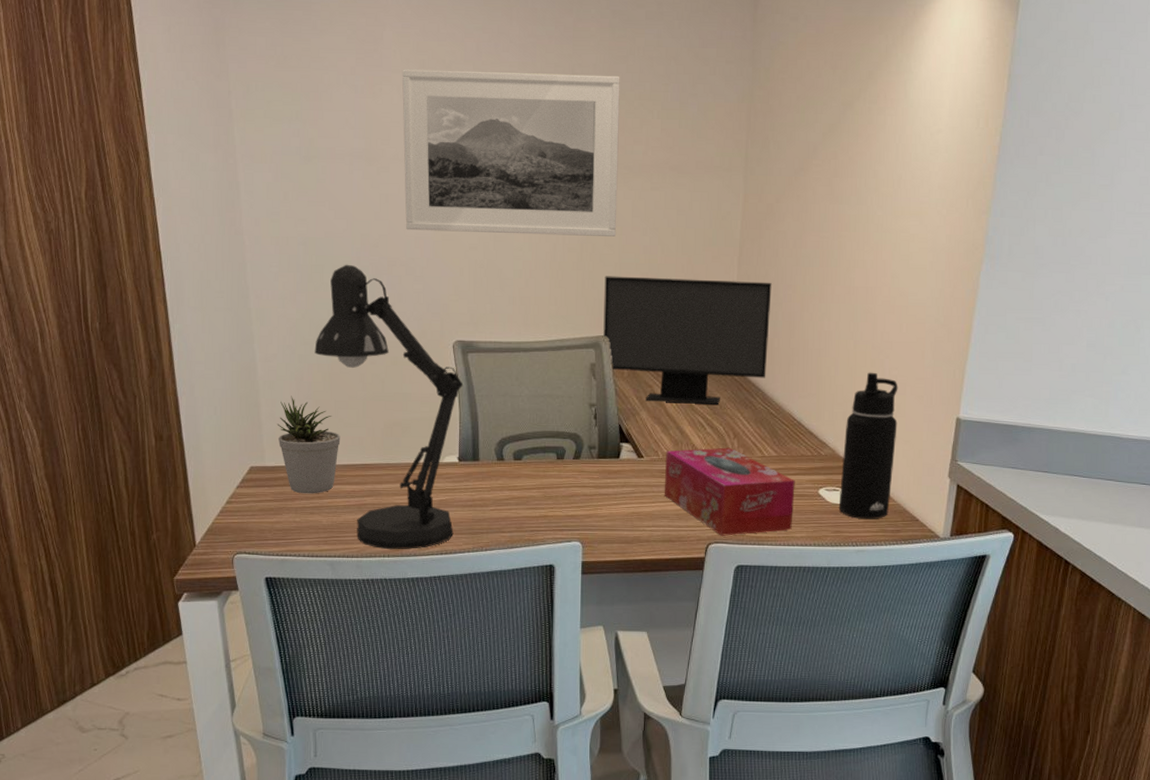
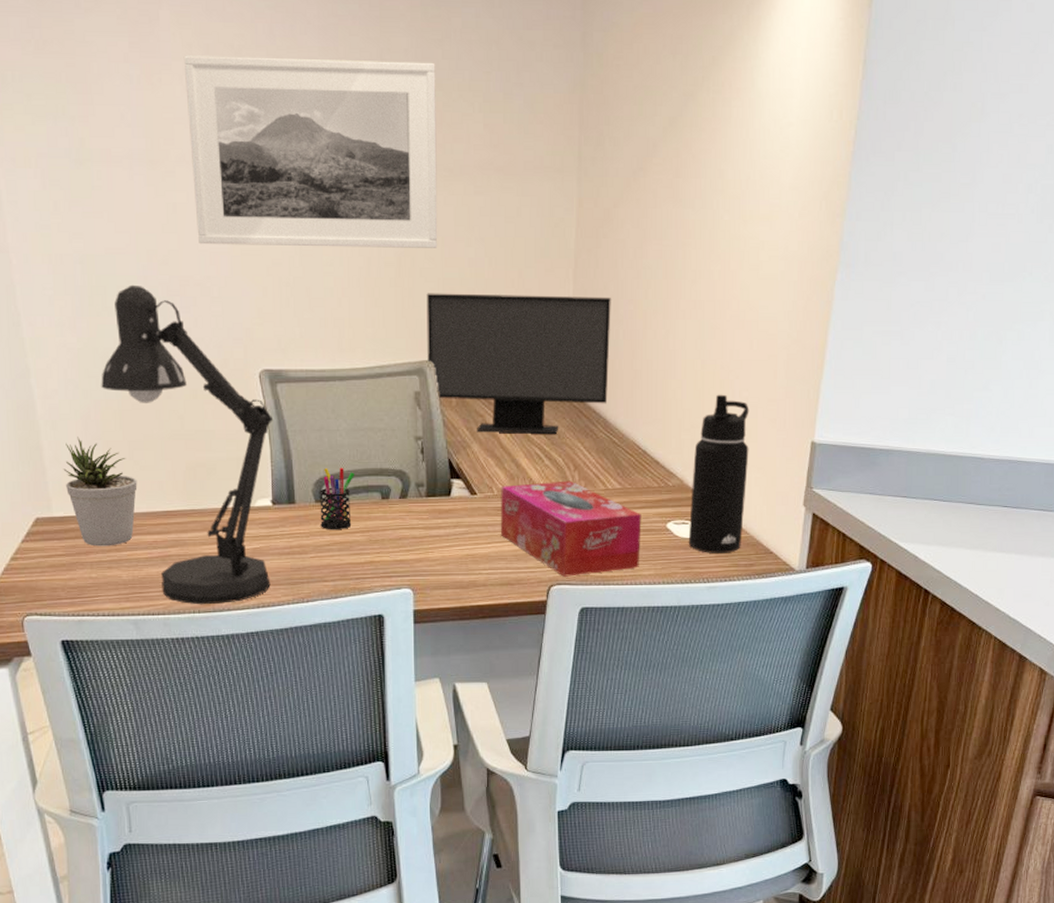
pen holder: none [500,429,533,485] -> present [318,467,354,529]

